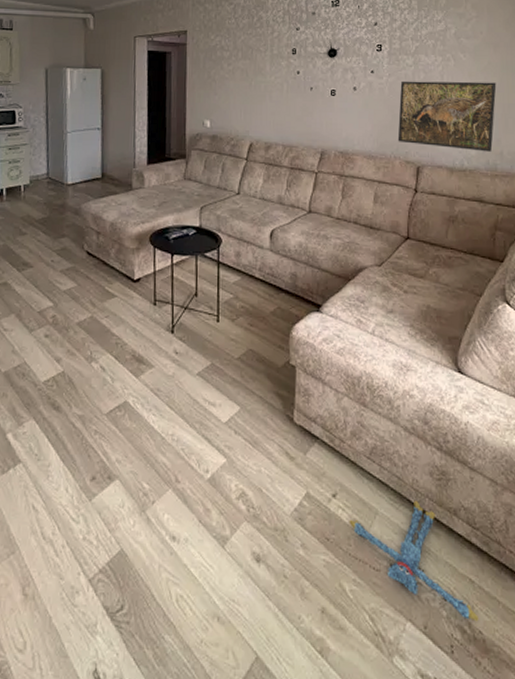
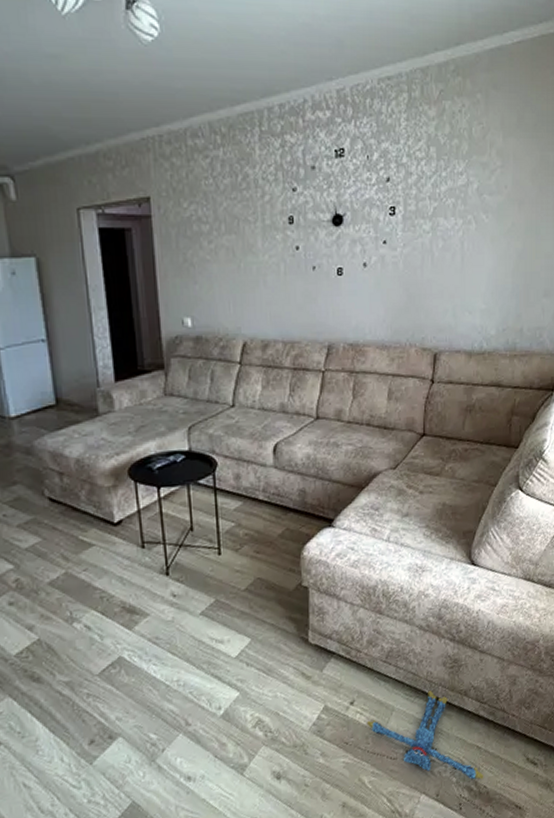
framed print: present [397,80,497,152] -> none [413,248,519,330]

